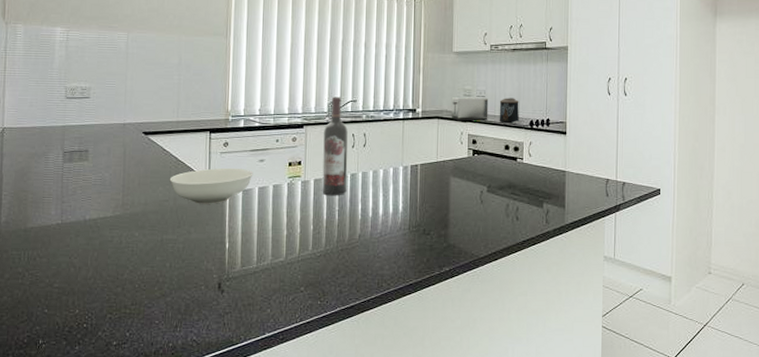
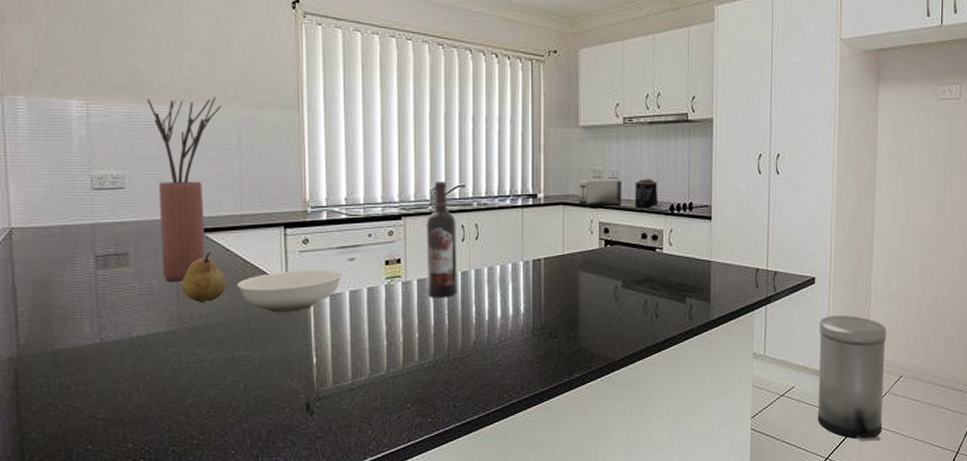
vase: none [112,26,168,175] -> present [147,97,222,281]
fruit: none [127,151,162,193] -> present [182,252,227,303]
pedal bin: none [664,224,728,345] -> present [817,315,886,442]

